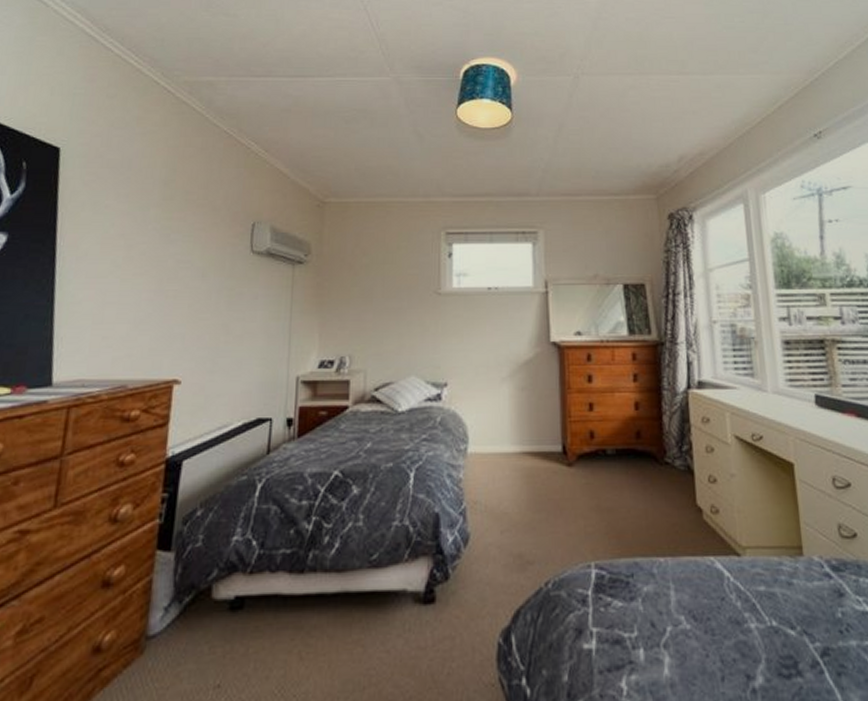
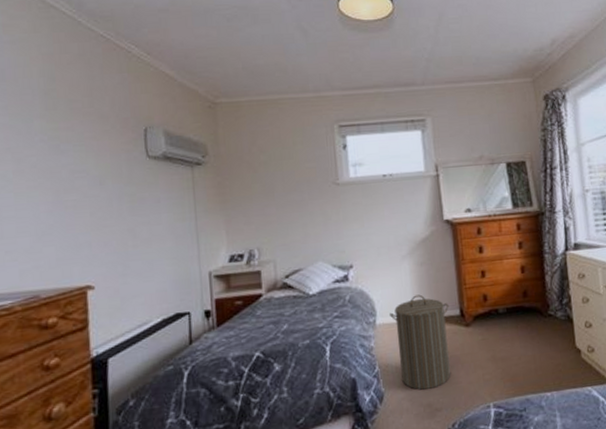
laundry hamper: none [483,423,550,536] -> present [389,294,450,390]

